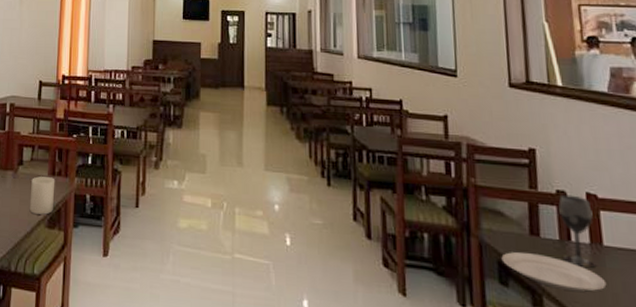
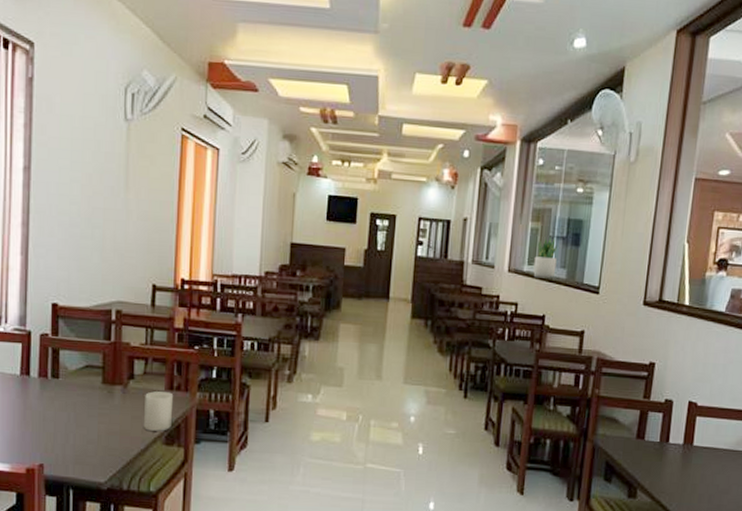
planter: none [383,23,407,64] -> present [533,237,558,279]
plate: present [501,252,607,292] -> none [609,453,689,484]
wine glass: present [558,194,595,268] -> none [660,403,691,464]

